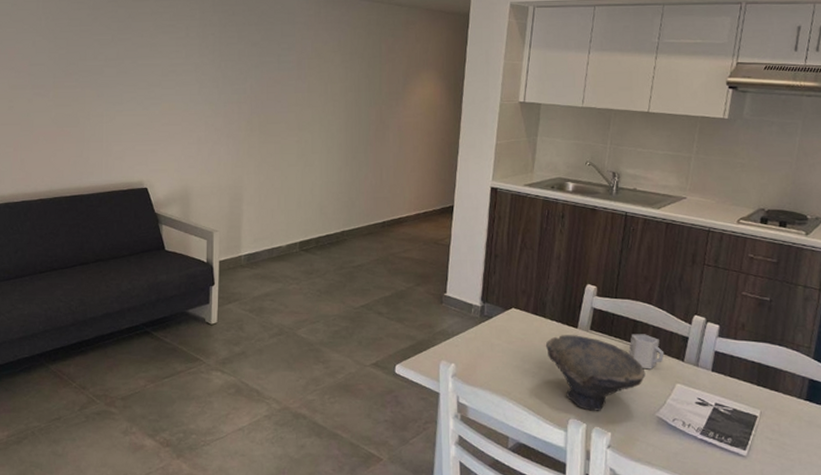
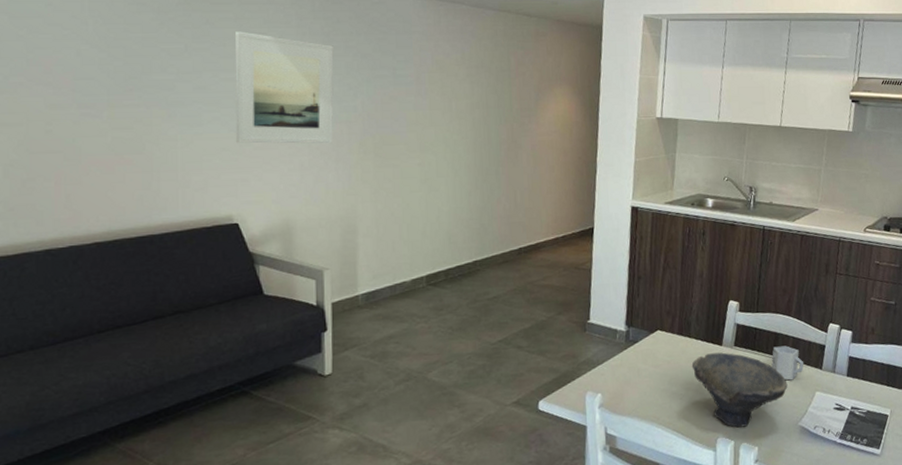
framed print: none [148,24,229,122] -> present [235,31,334,144]

